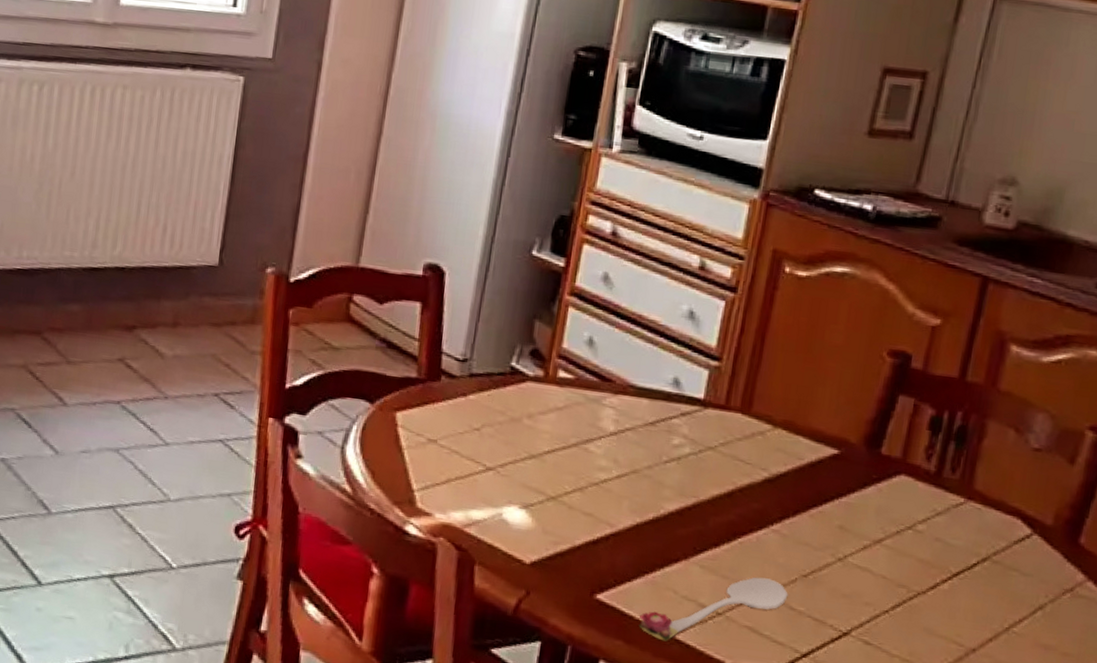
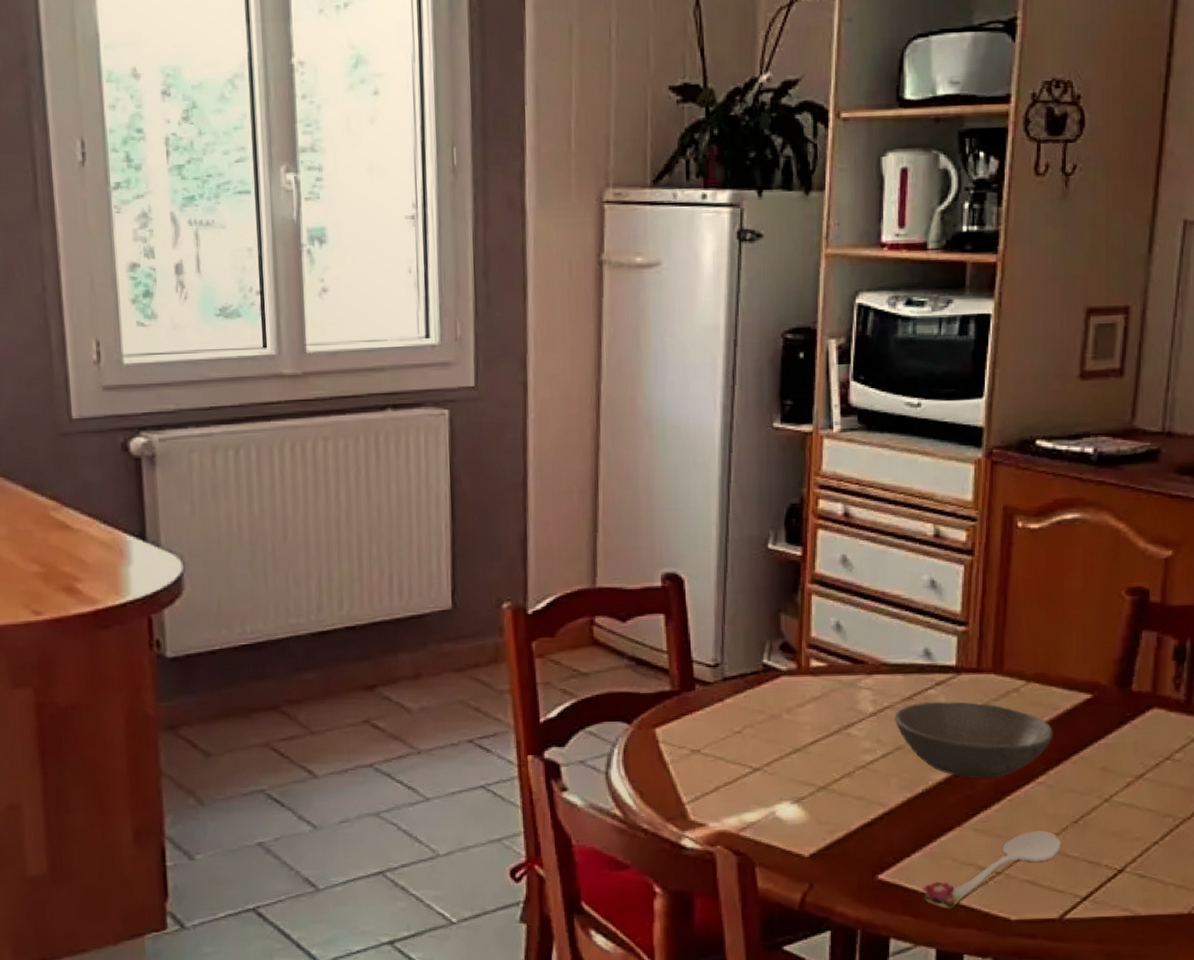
soup bowl: none [634,430,794,518] -> present [894,701,1053,779]

